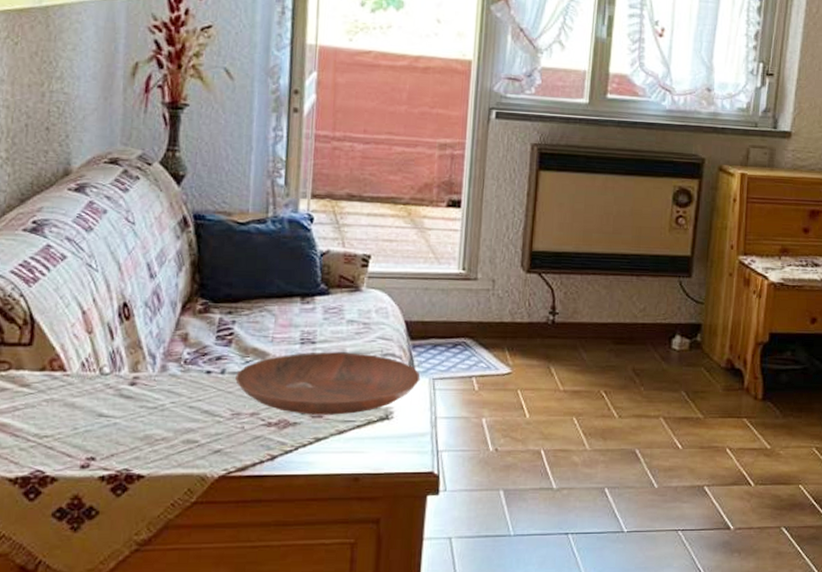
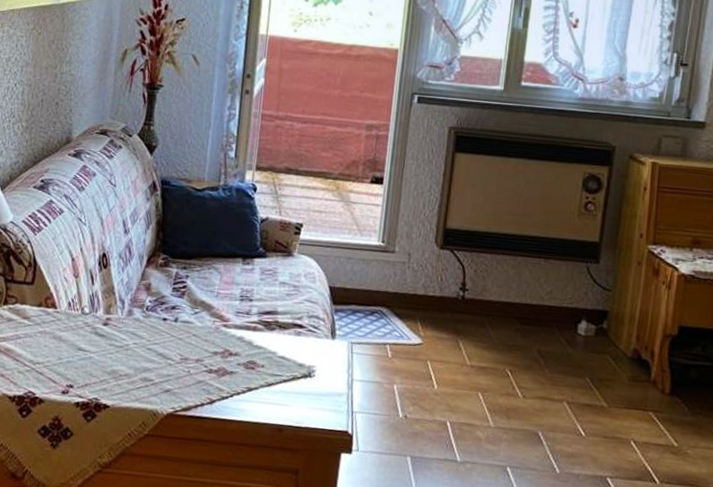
bowl: present [235,352,421,415] -> none [185,308,341,369]

